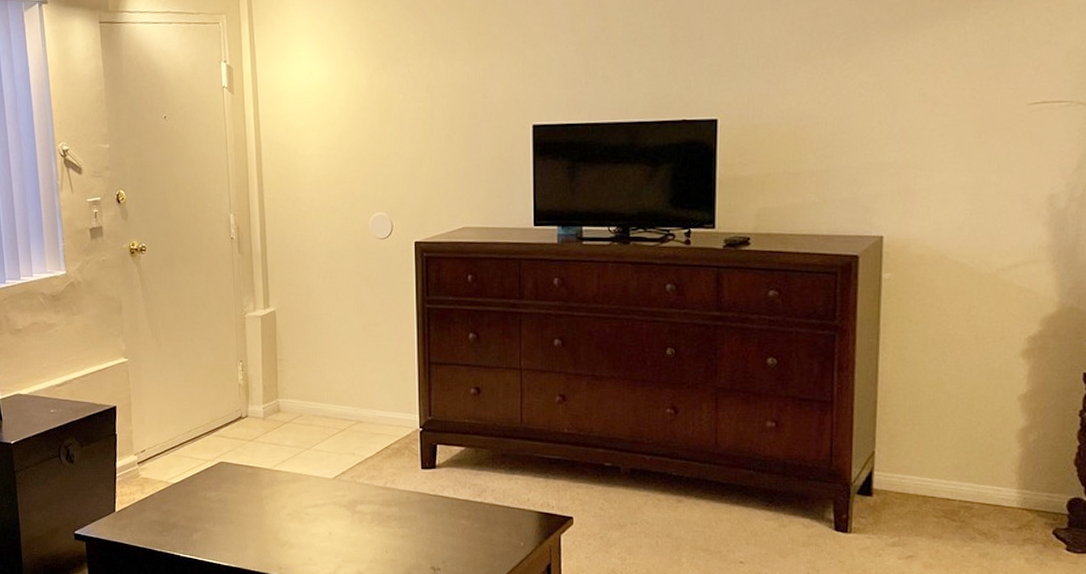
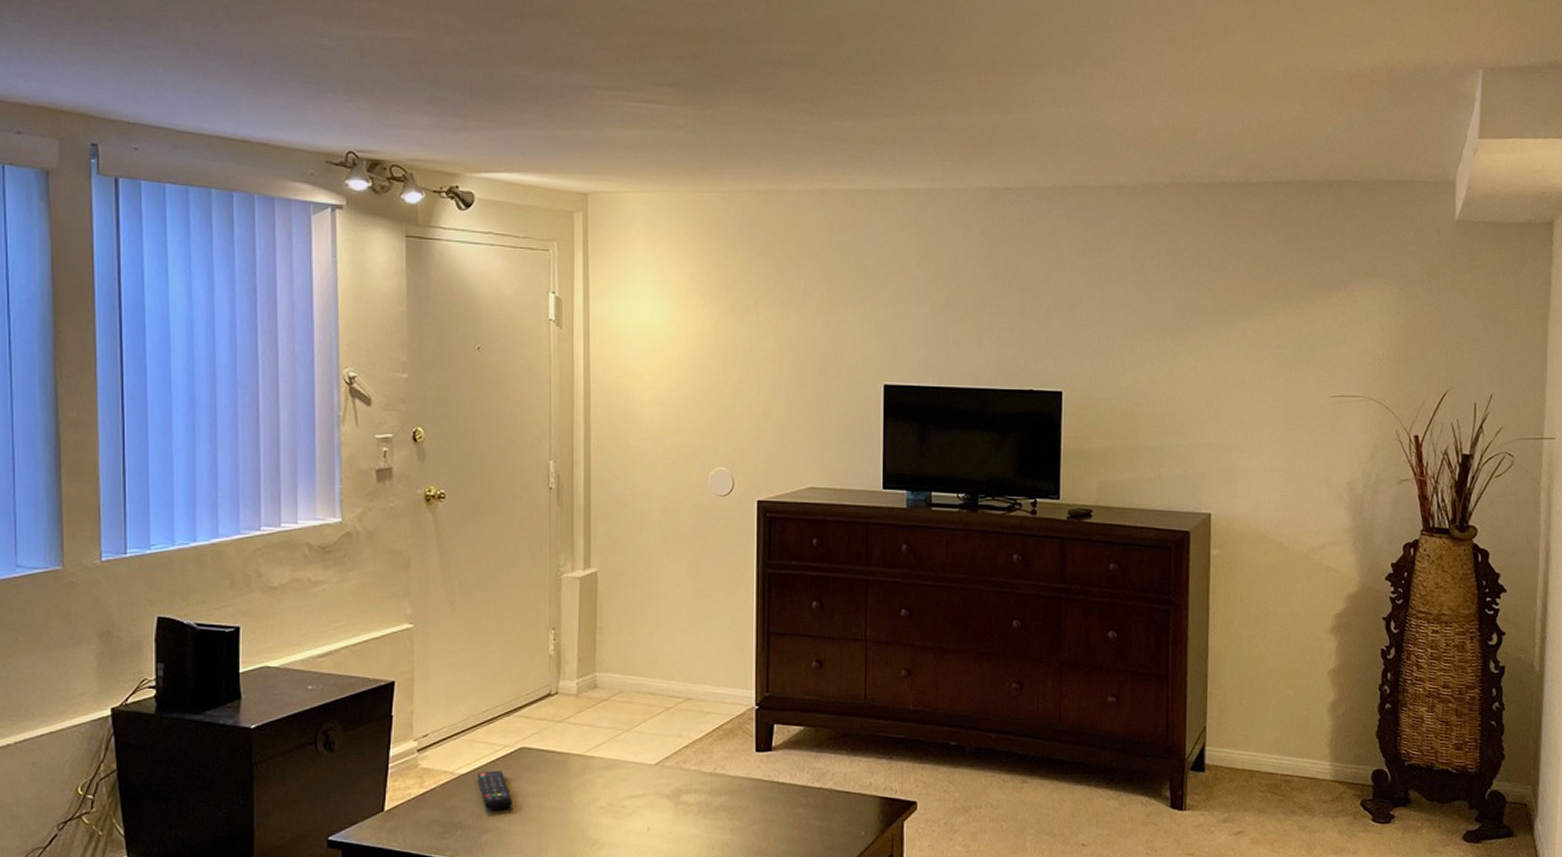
remote control: none [186,480,216,514] -> present [477,770,512,811]

